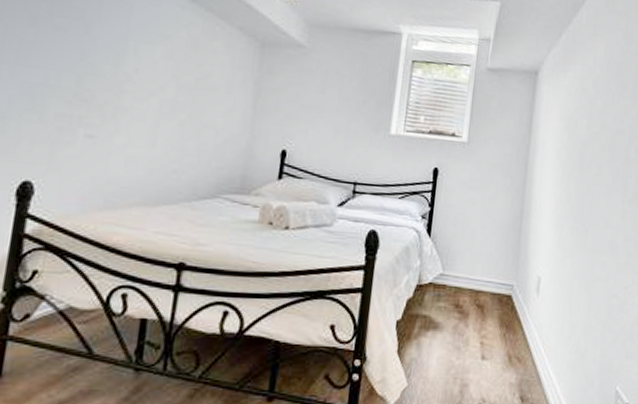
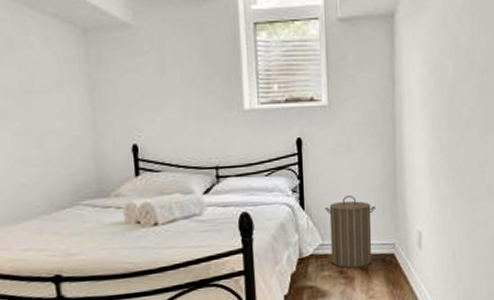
laundry hamper: none [448,230,499,304] -> present [325,196,375,269]

